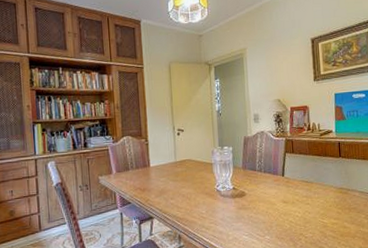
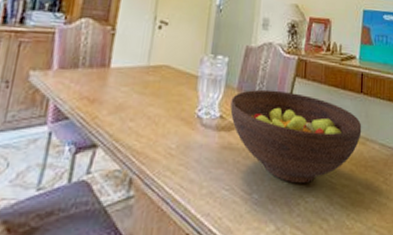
fruit bowl: none [239,164,344,226] -> present [230,89,362,184]

